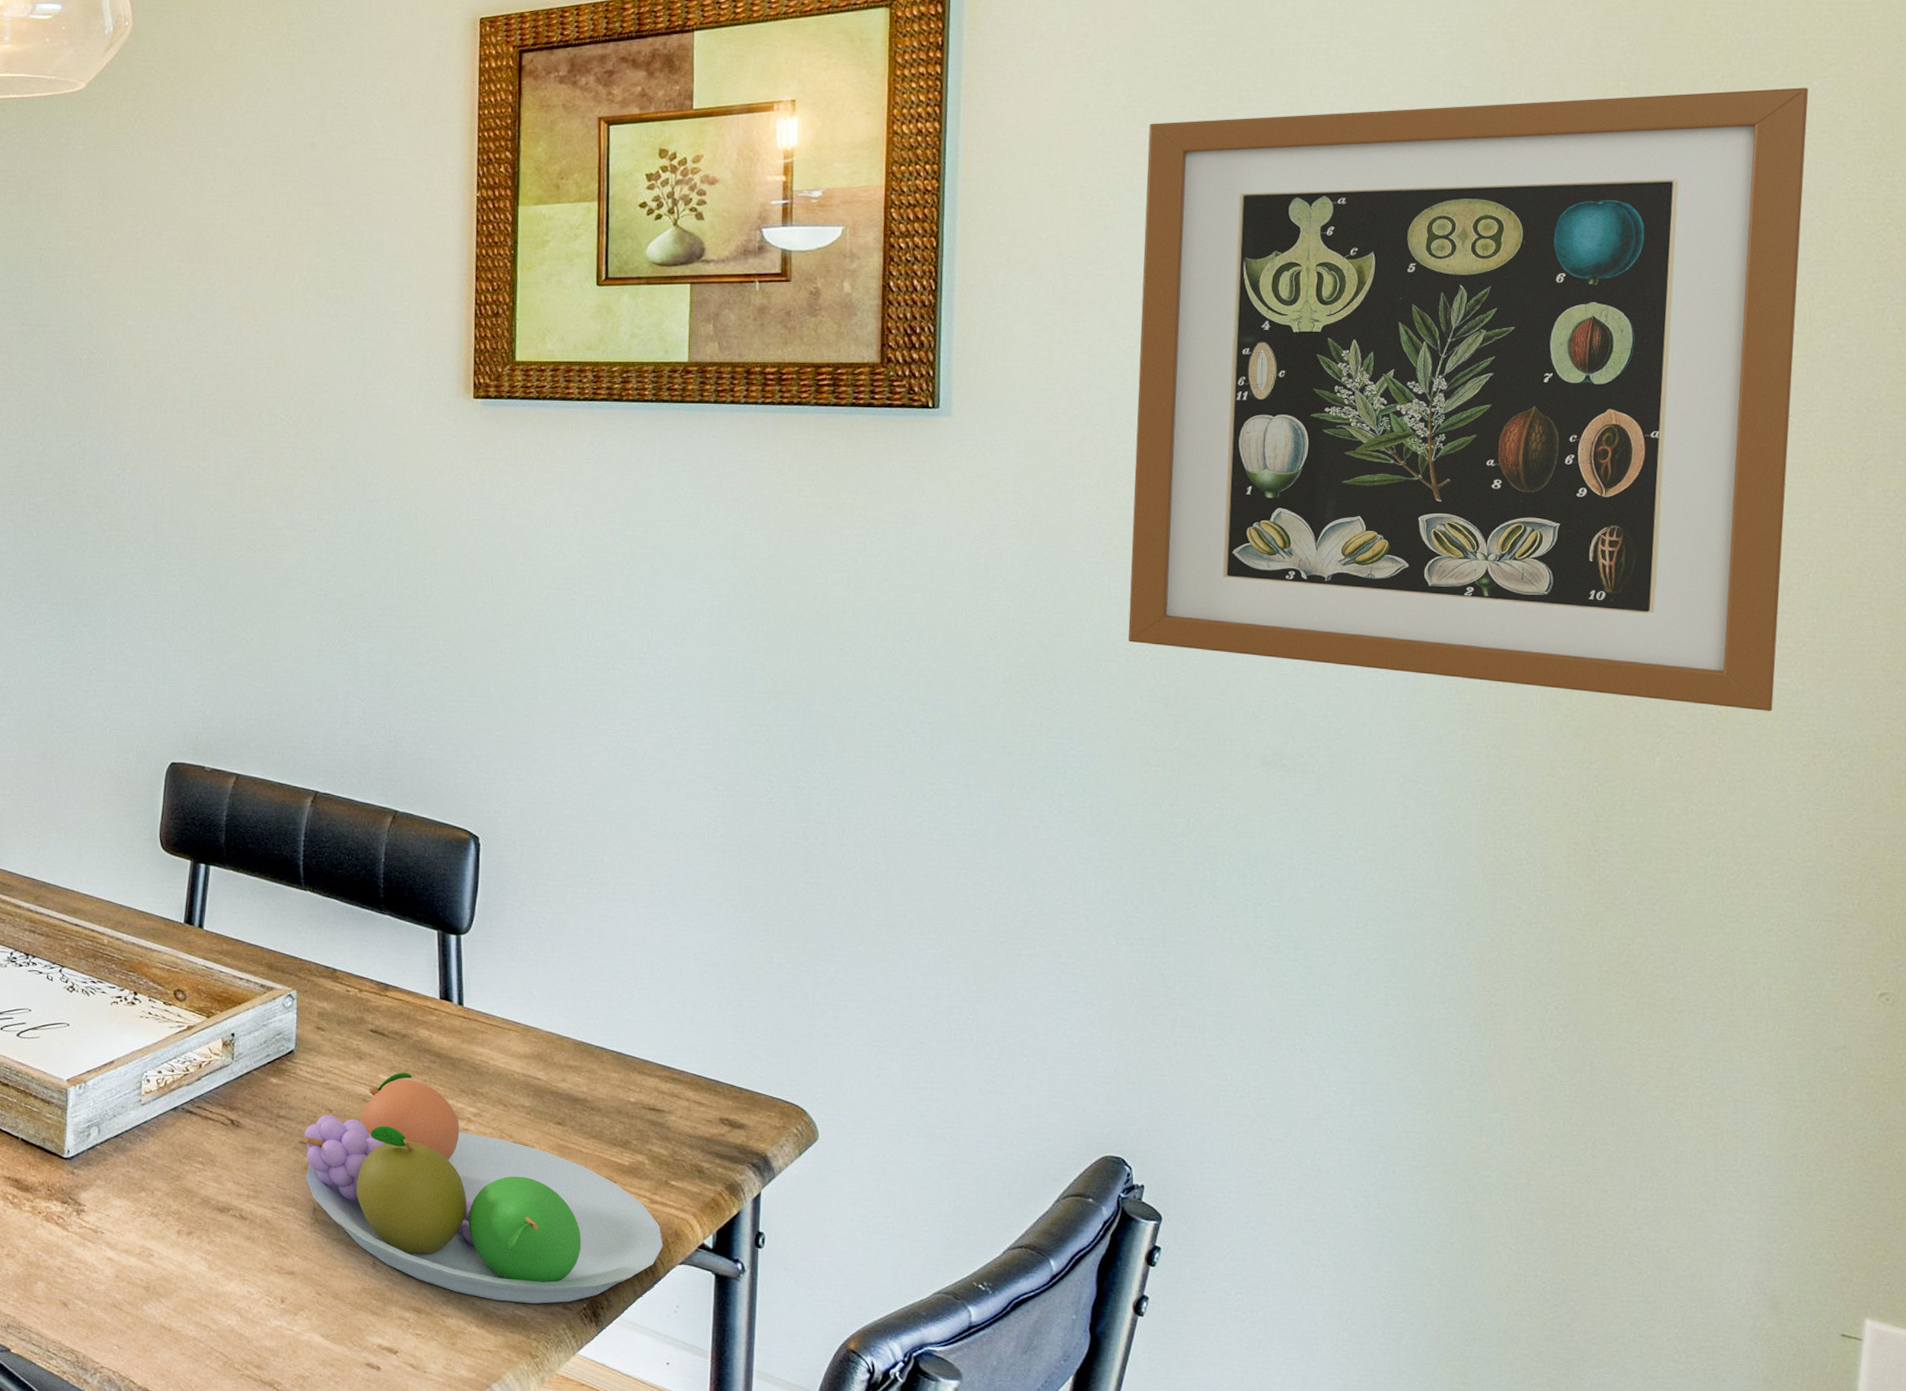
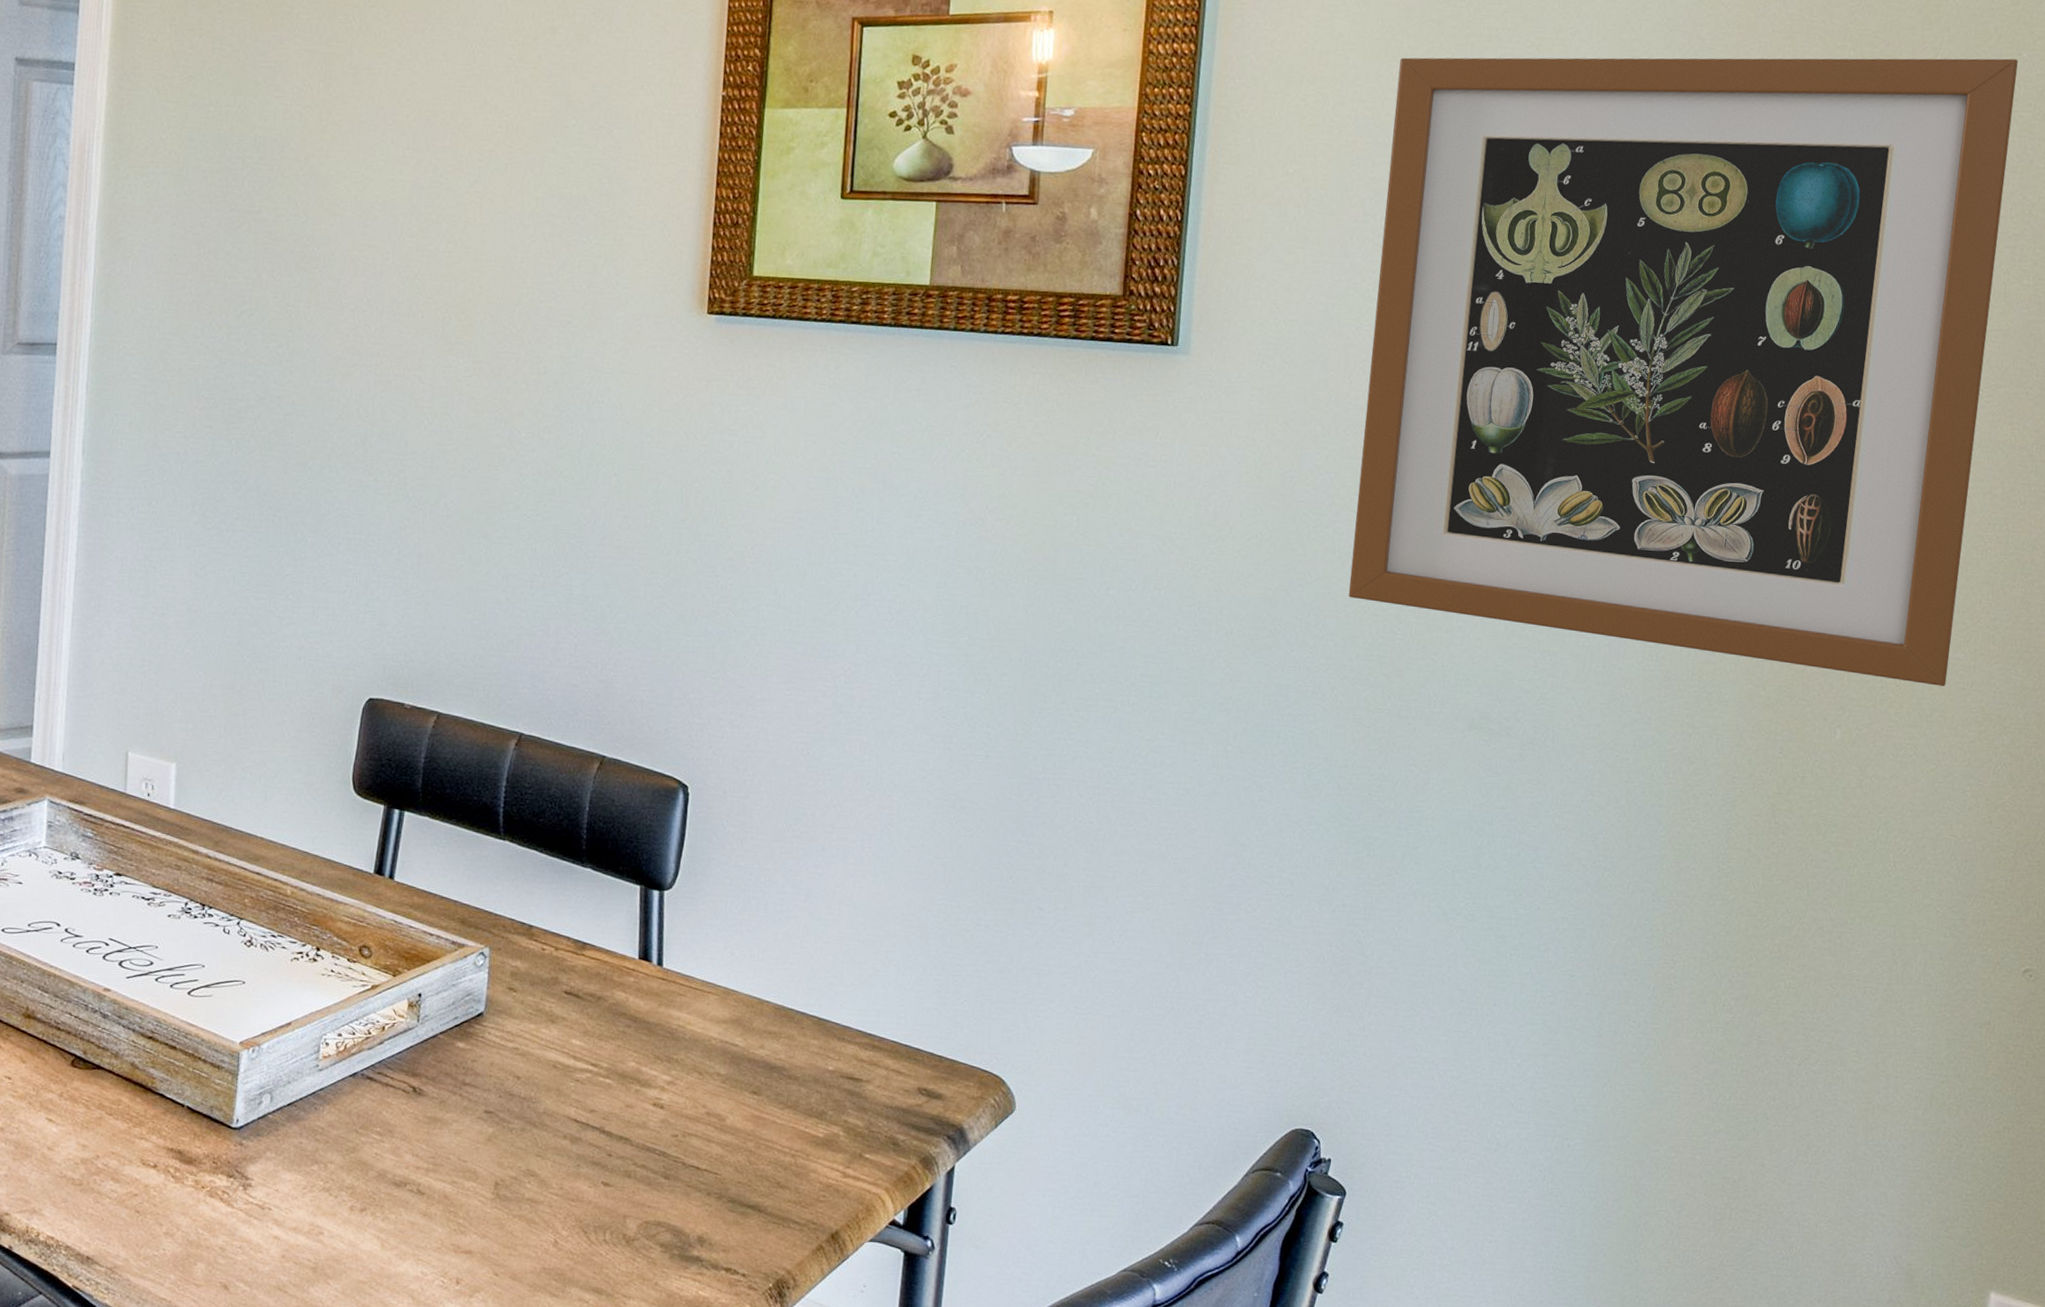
fruit bowl: present [303,1072,663,1304] -> none [488,1037,854,1284]

